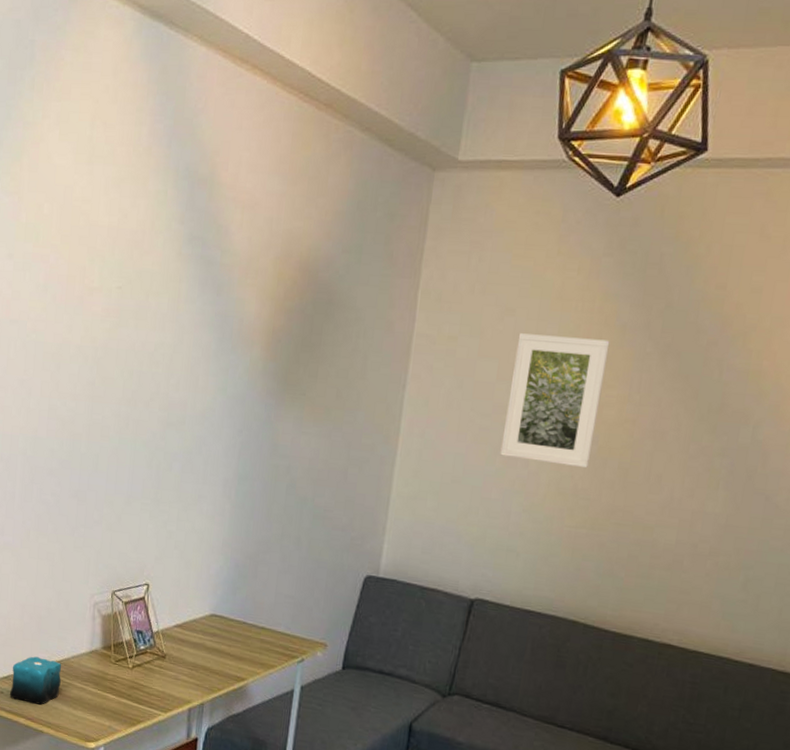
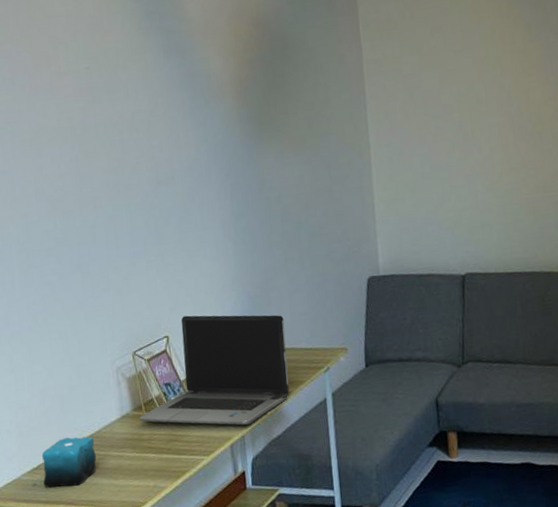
laptop computer: none [106,568,268,694] -> present [138,315,290,426]
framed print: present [500,333,610,469] -> none [449,38,529,148]

